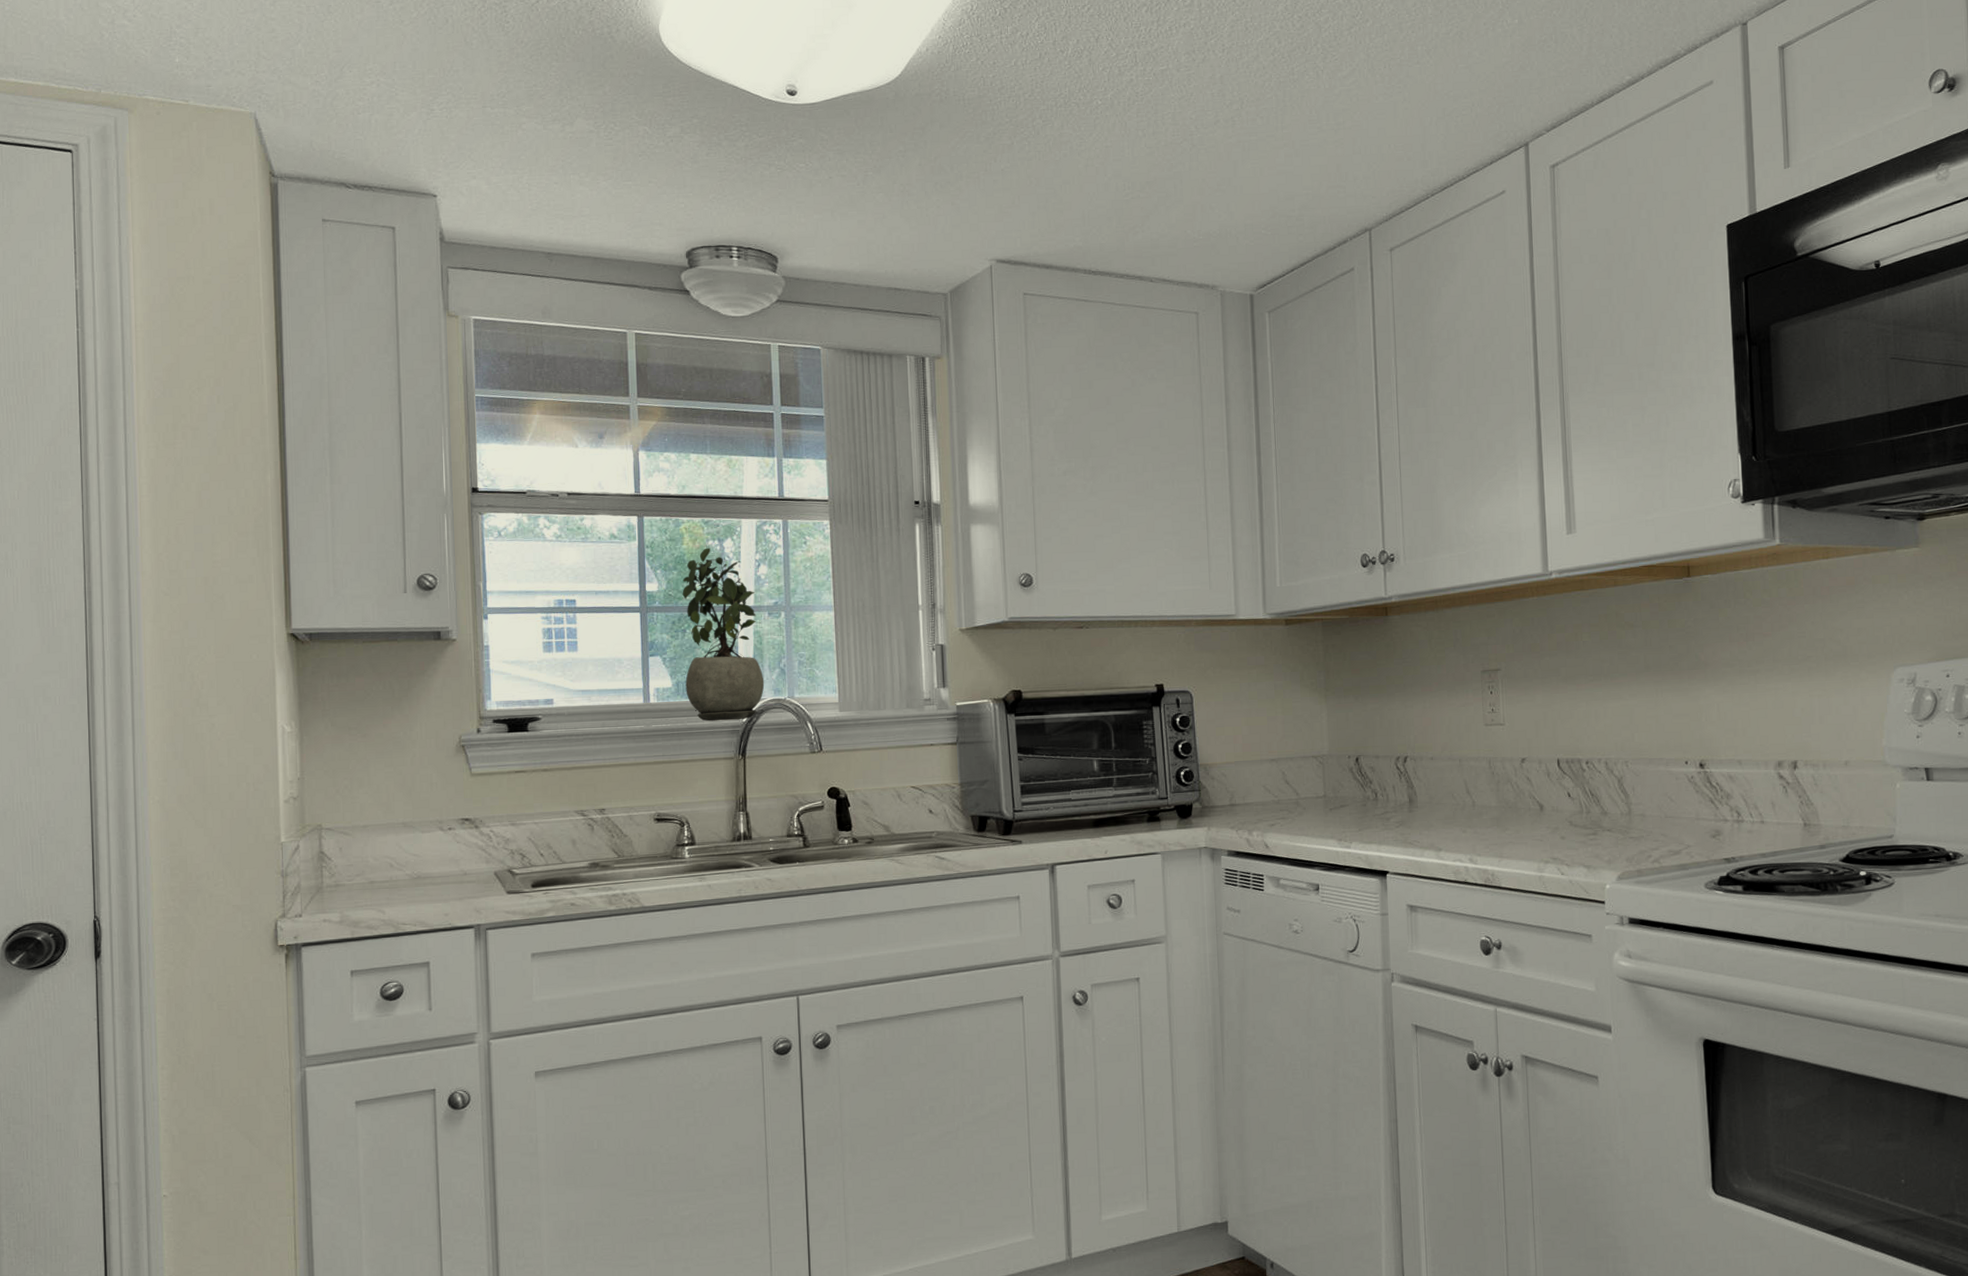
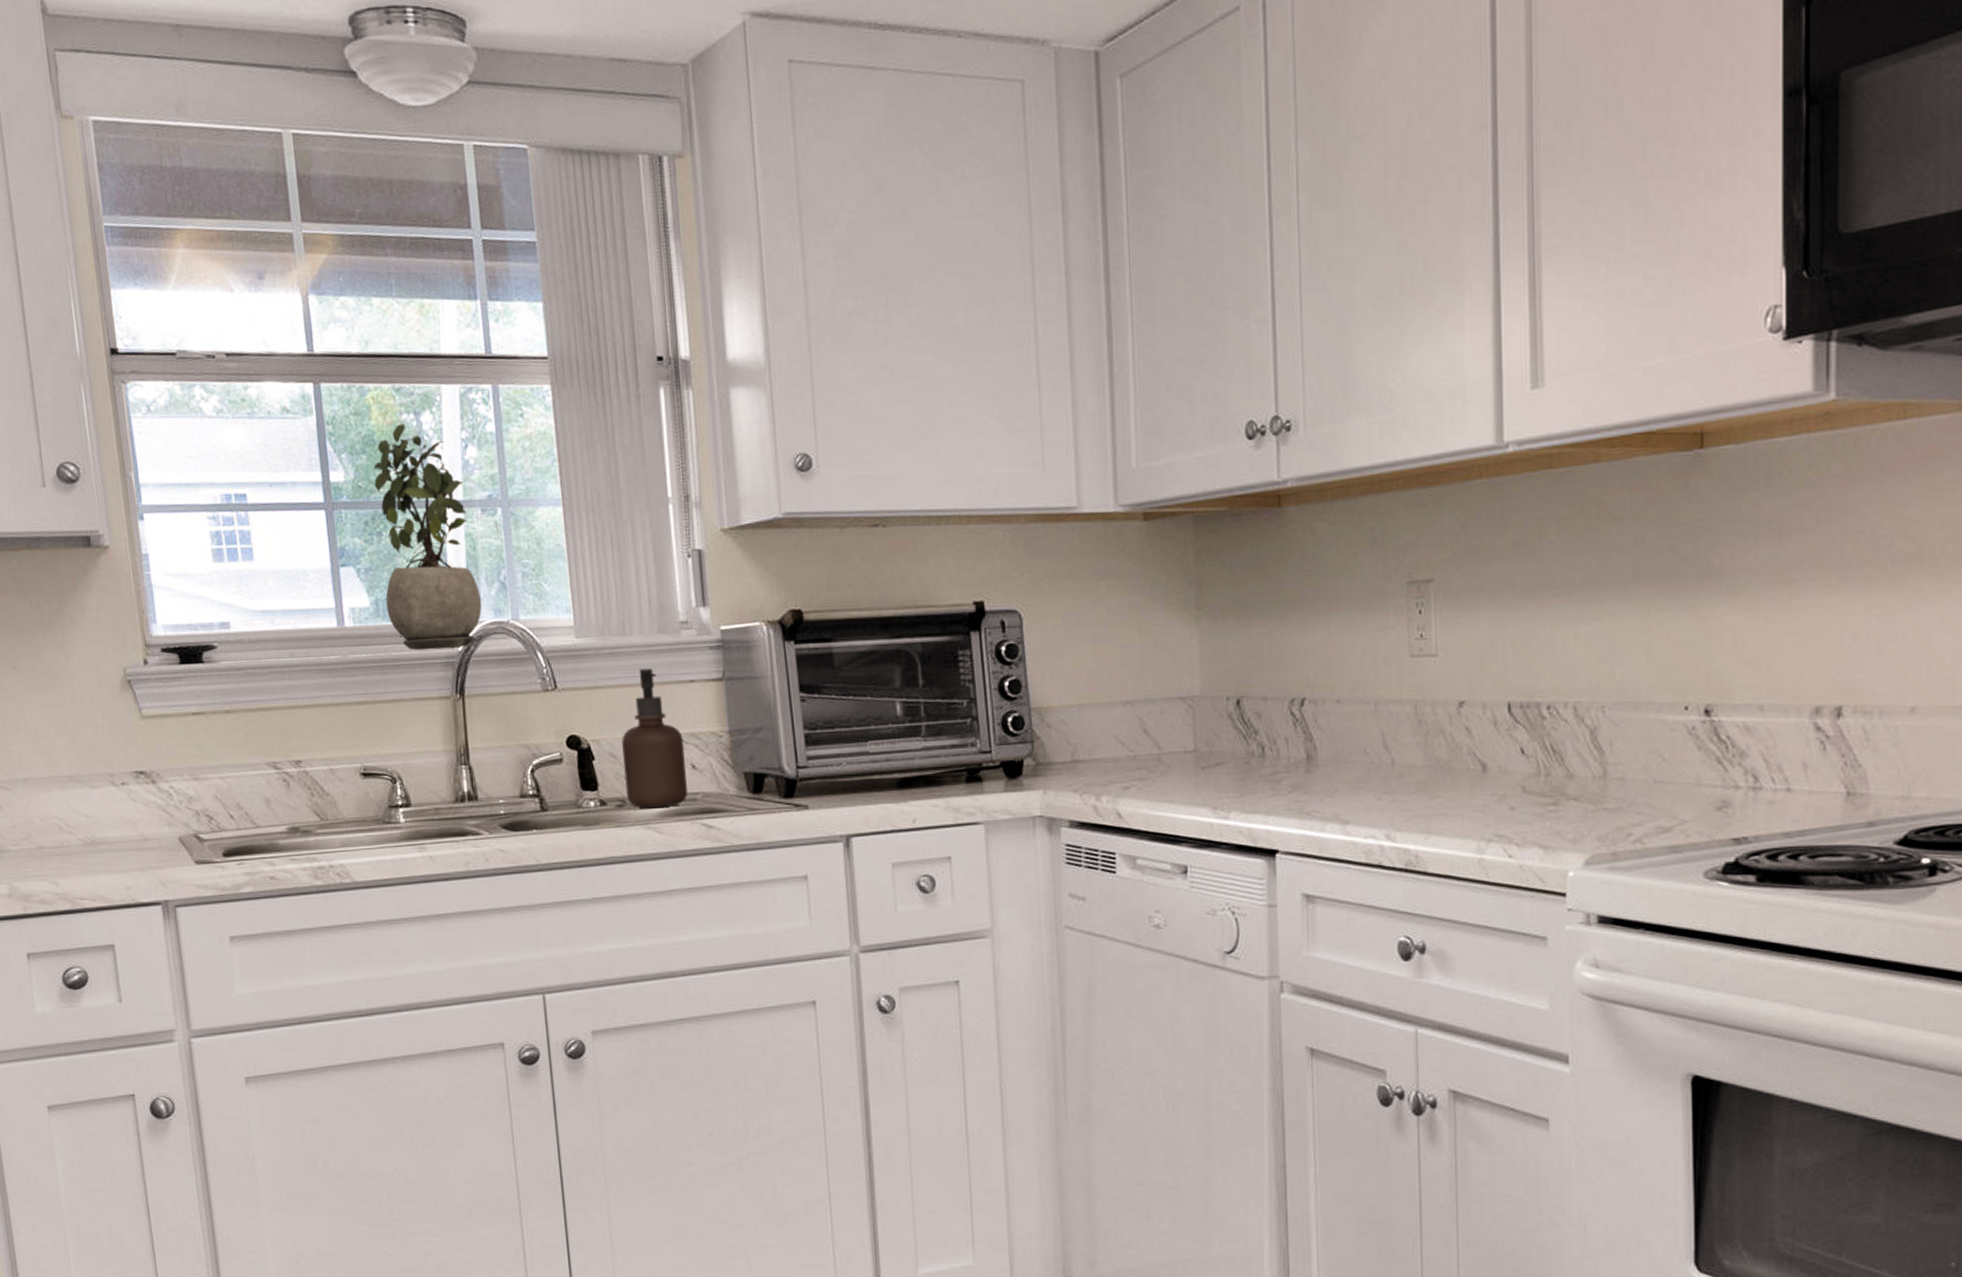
soap dispenser: none [873,735,925,844] -> present [622,668,688,808]

